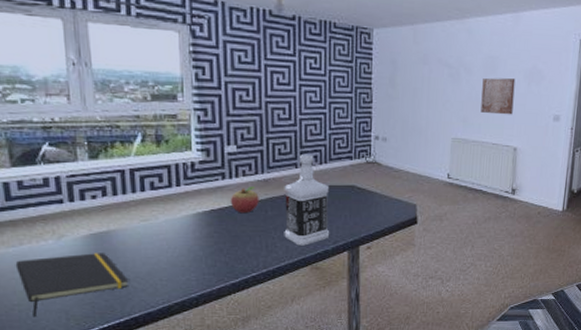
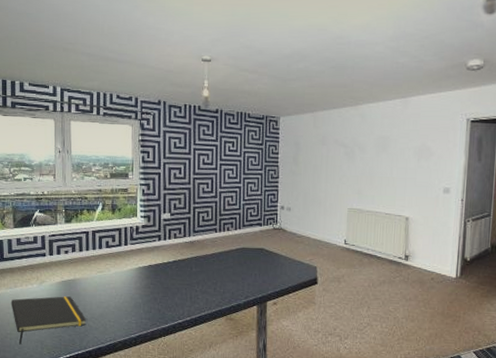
fruit: present [230,187,259,212] -> none [163,247,186,269]
bottle: present [284,153,330,246] -> none [205,220,243,299]
wall art: present [480,77,515,115] -> none [374,155,406,188]

